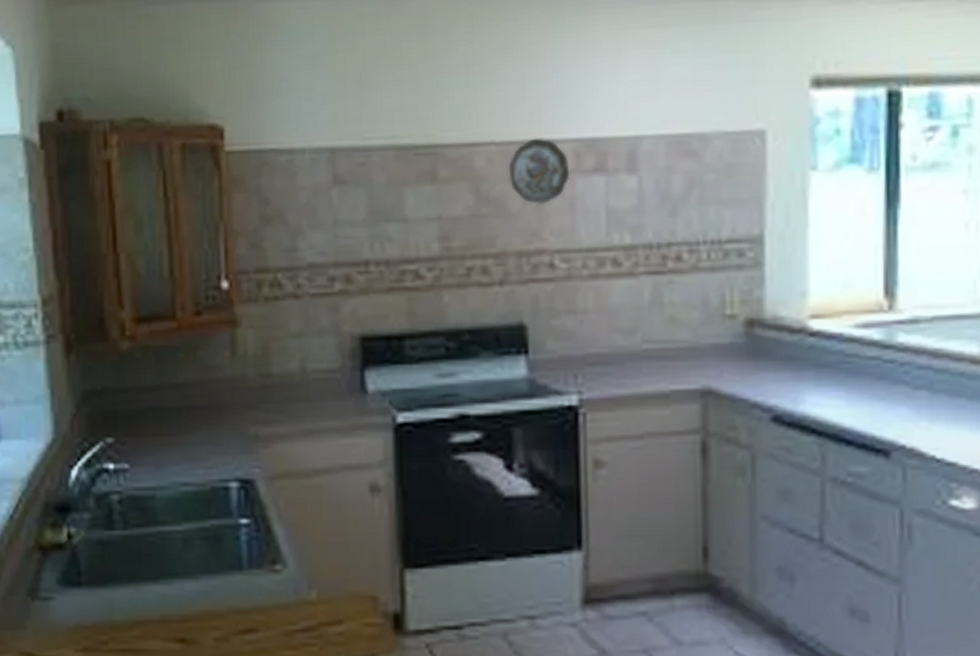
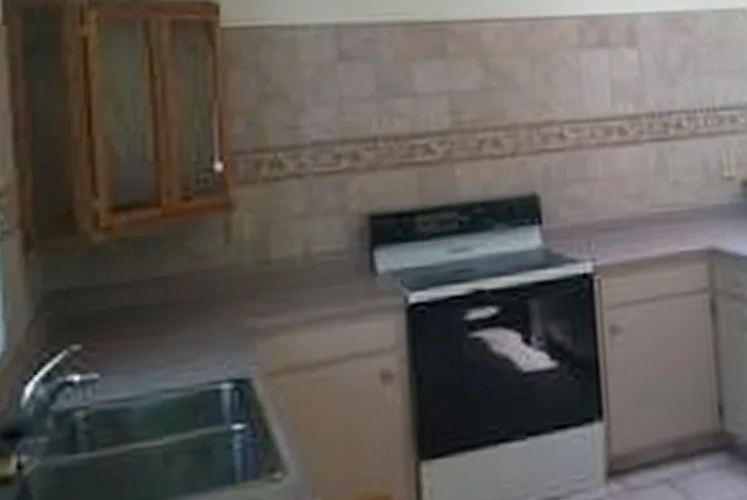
decorative plate: present [508,138,570,205] -> none [516,14,575,78]

